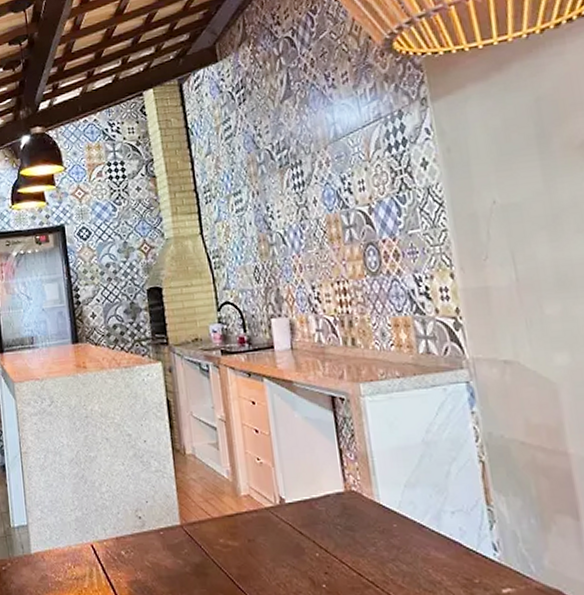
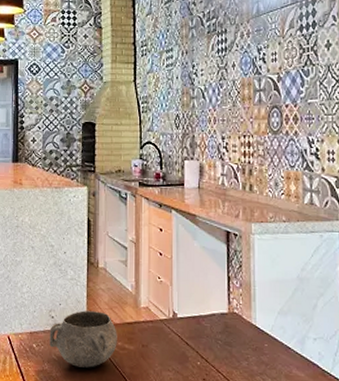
decorative bowl: none [138,505,219,573] -> present [49,310,117,368]

